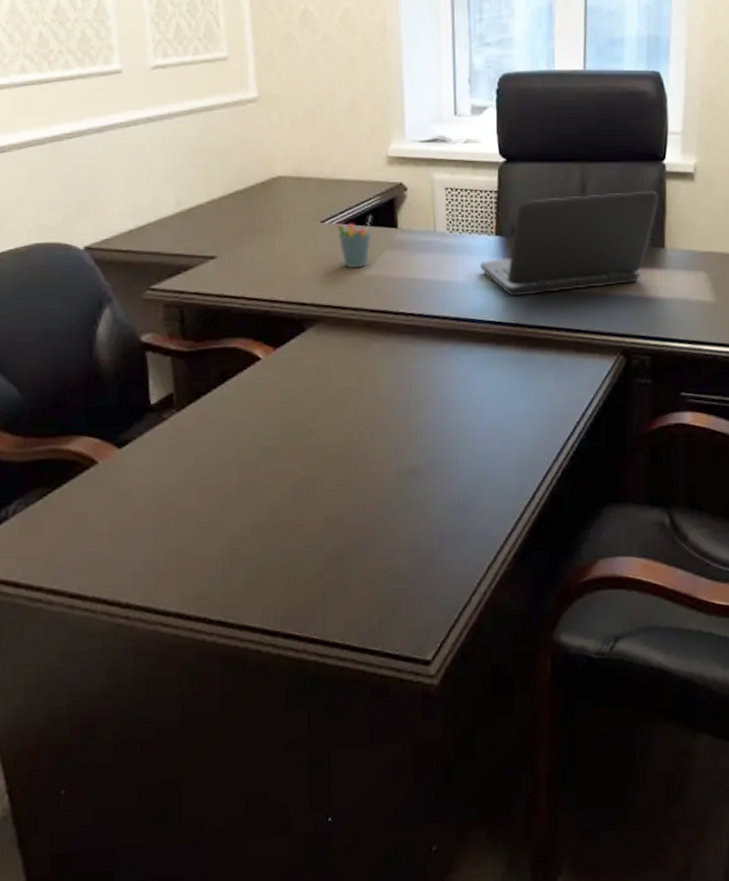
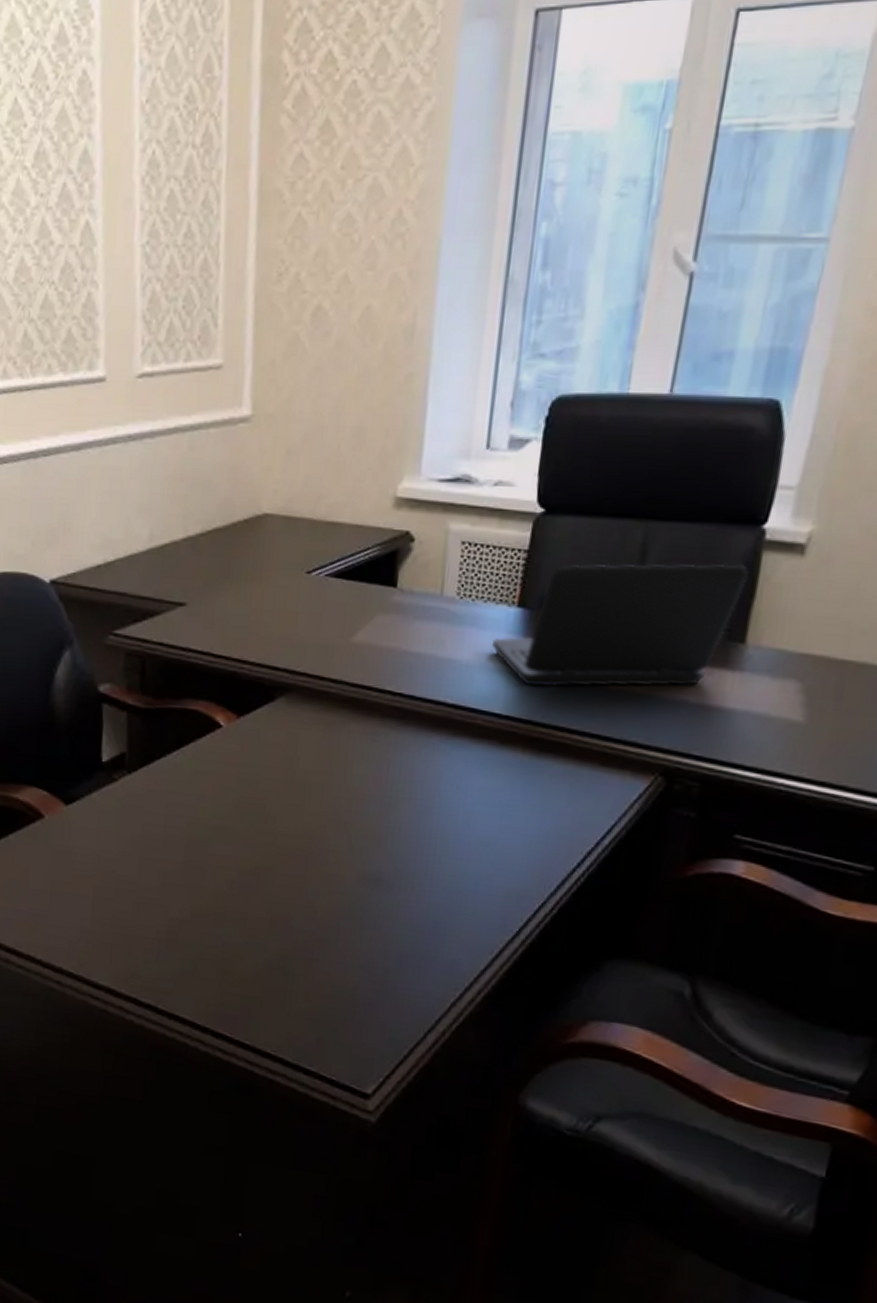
pen holder: present [336,215,371,269] -> none [324,569,366,633]

